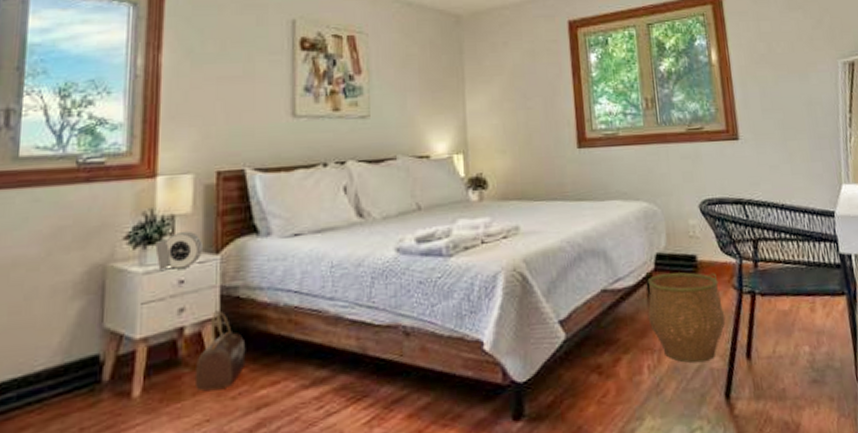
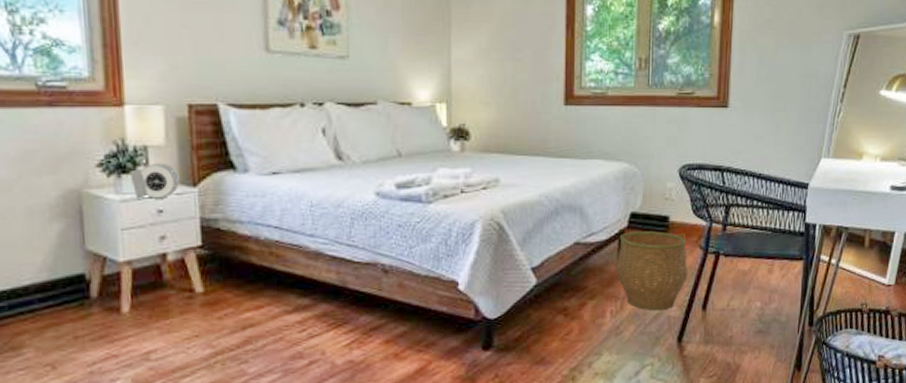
handbag: present [194,310,246,391] -> none [180,240,230,310]

